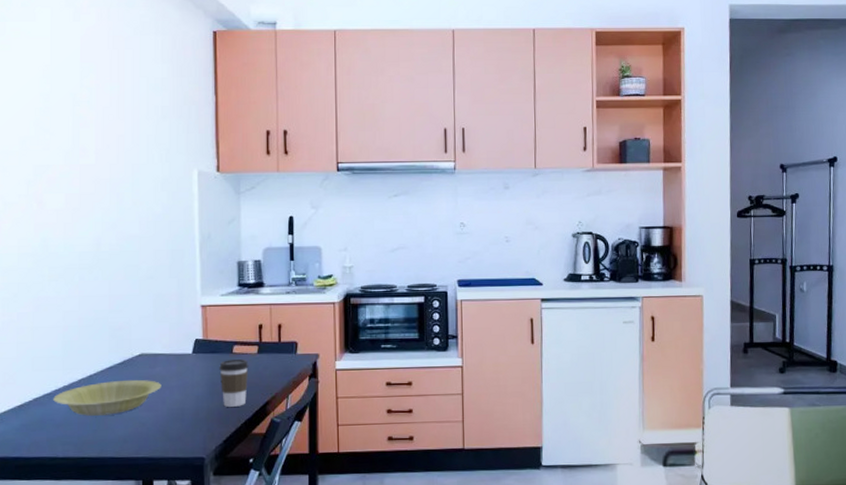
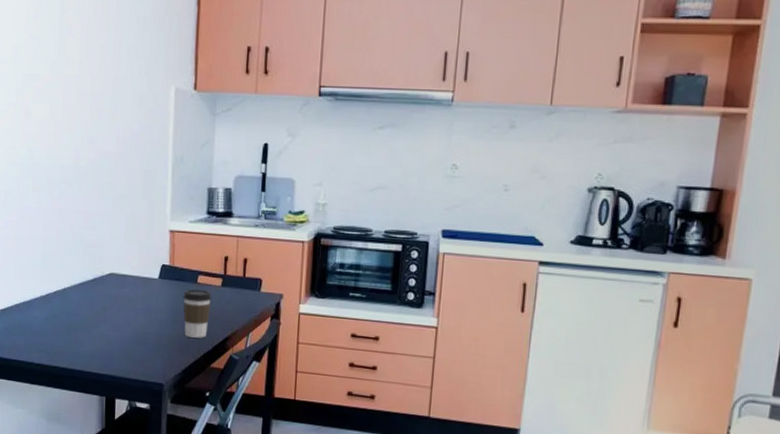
bowl: present [53,379,161,416] -> none [31,296,128,330]

